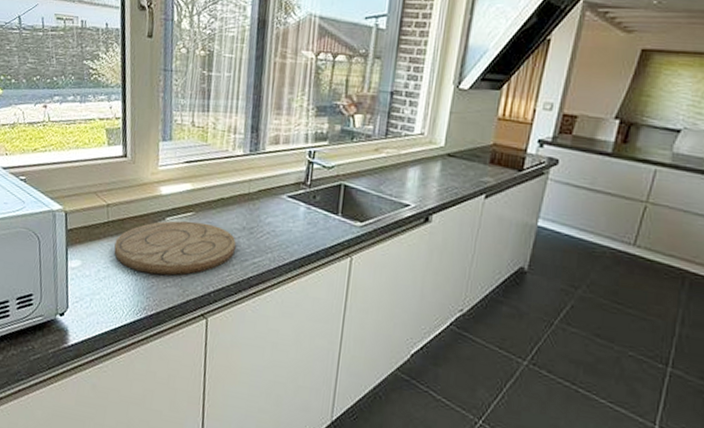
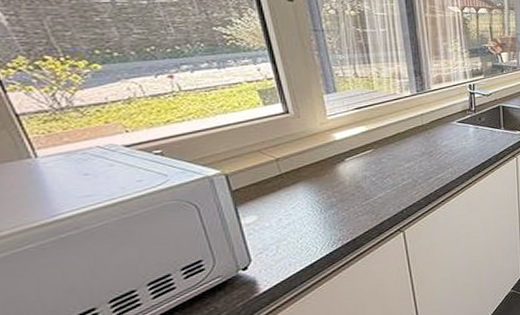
cutting board: present [114,220,236,276] -> none [293,156,419,211]

